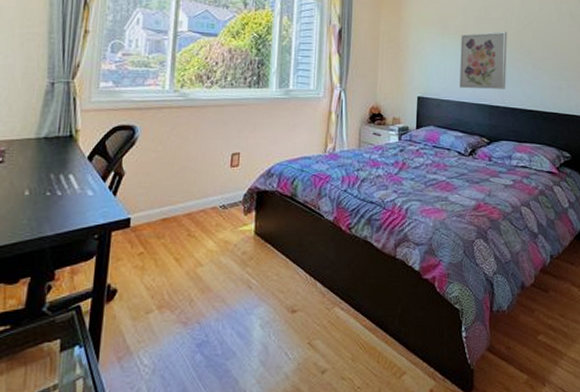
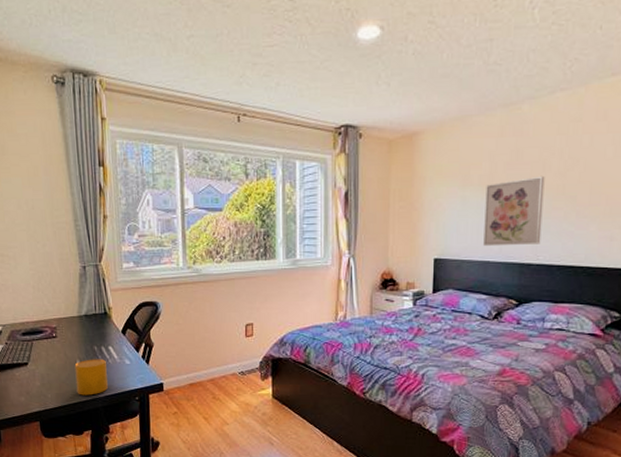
cup: none [18,189,63,234] -> present [74,359,108,396]

